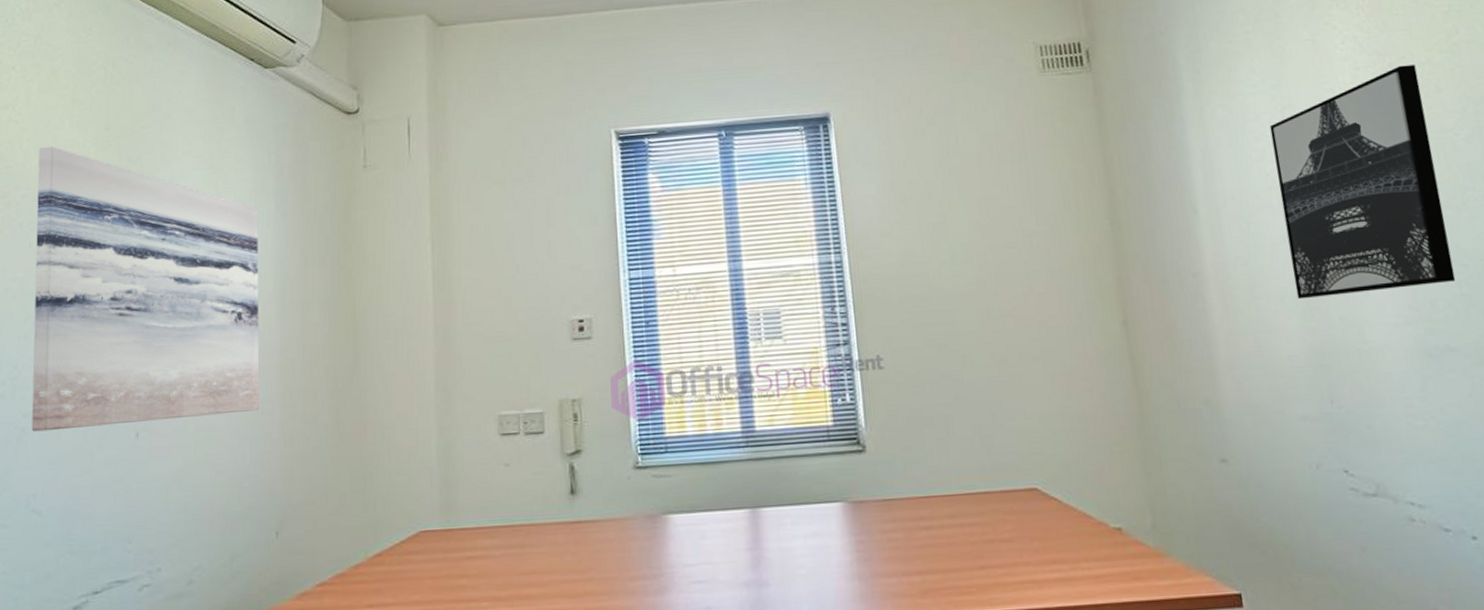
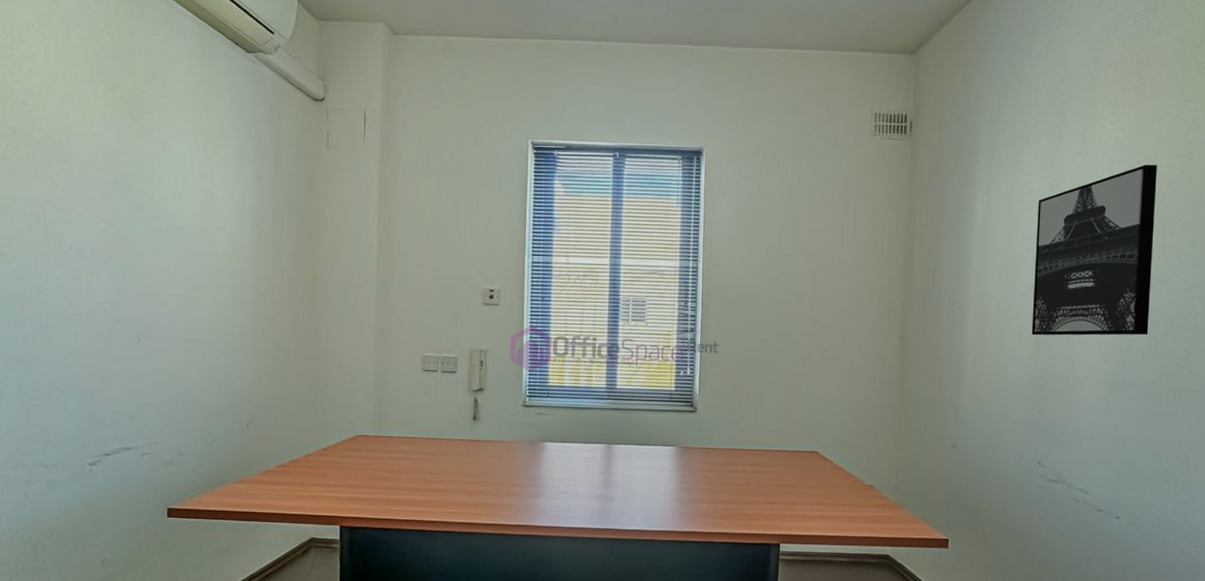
wall art: present [31,146,260,432] -> none [54,97,239,332]

